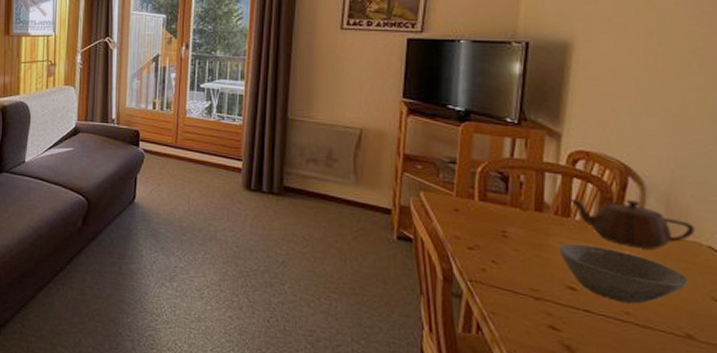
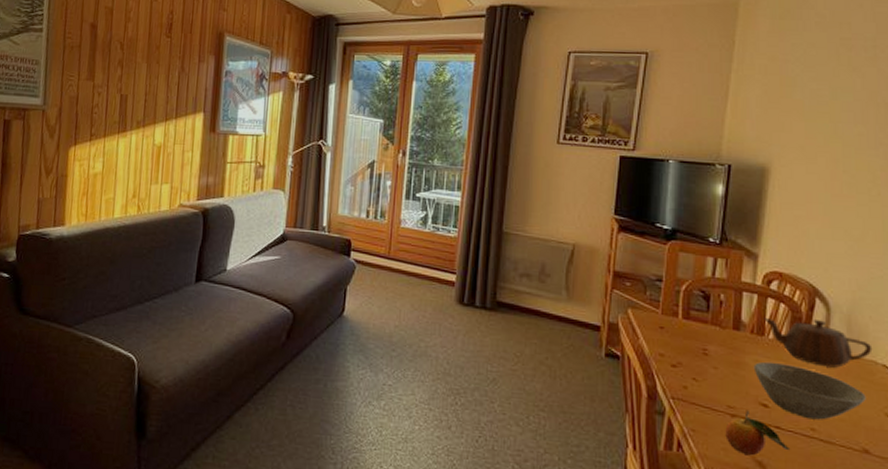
fruit: none [529,293,603,340] -> present [725,410,791,456]

